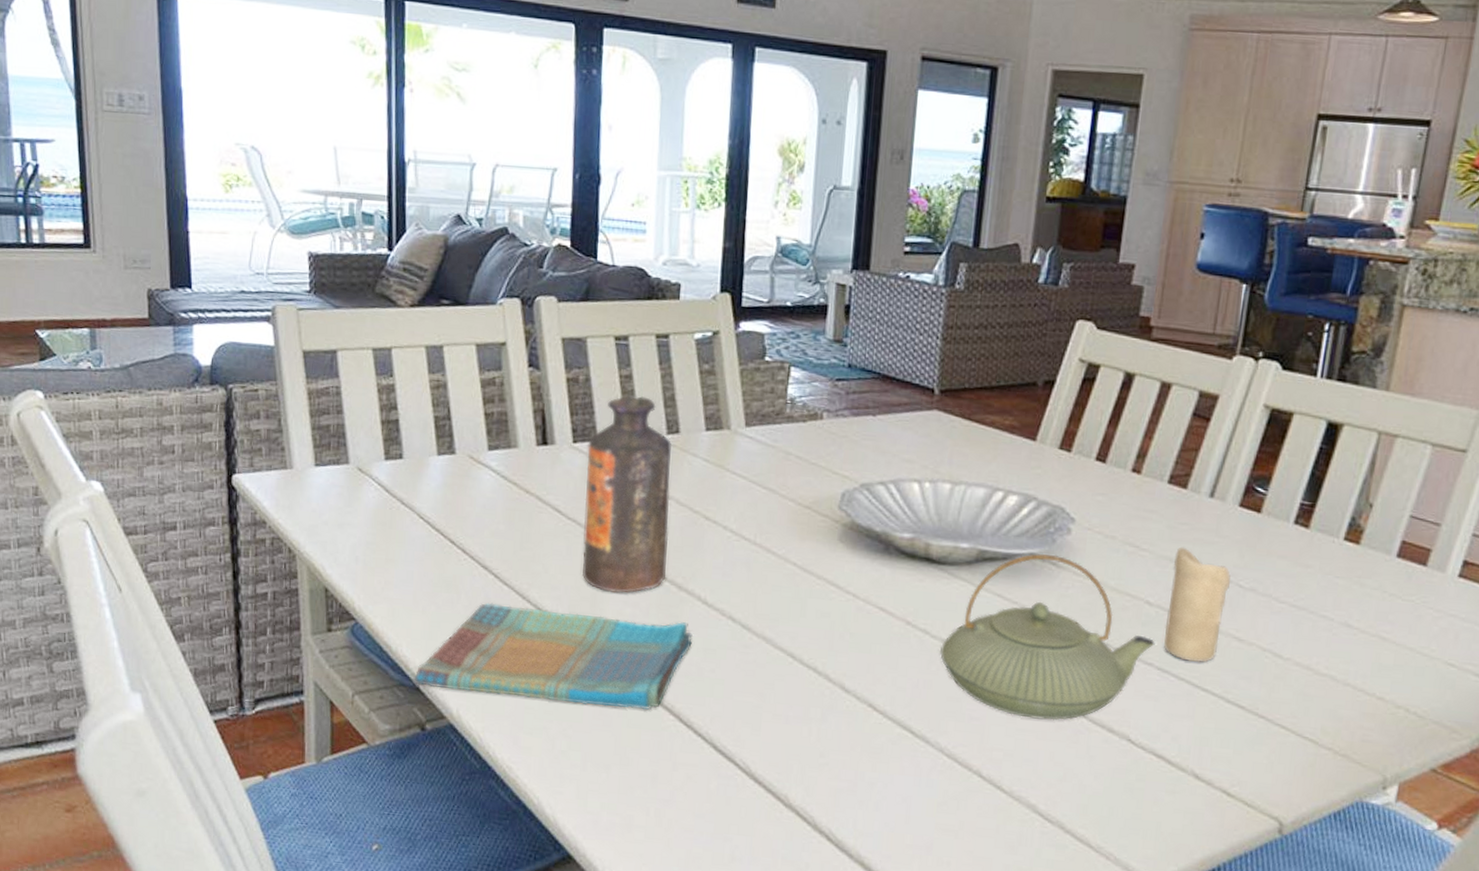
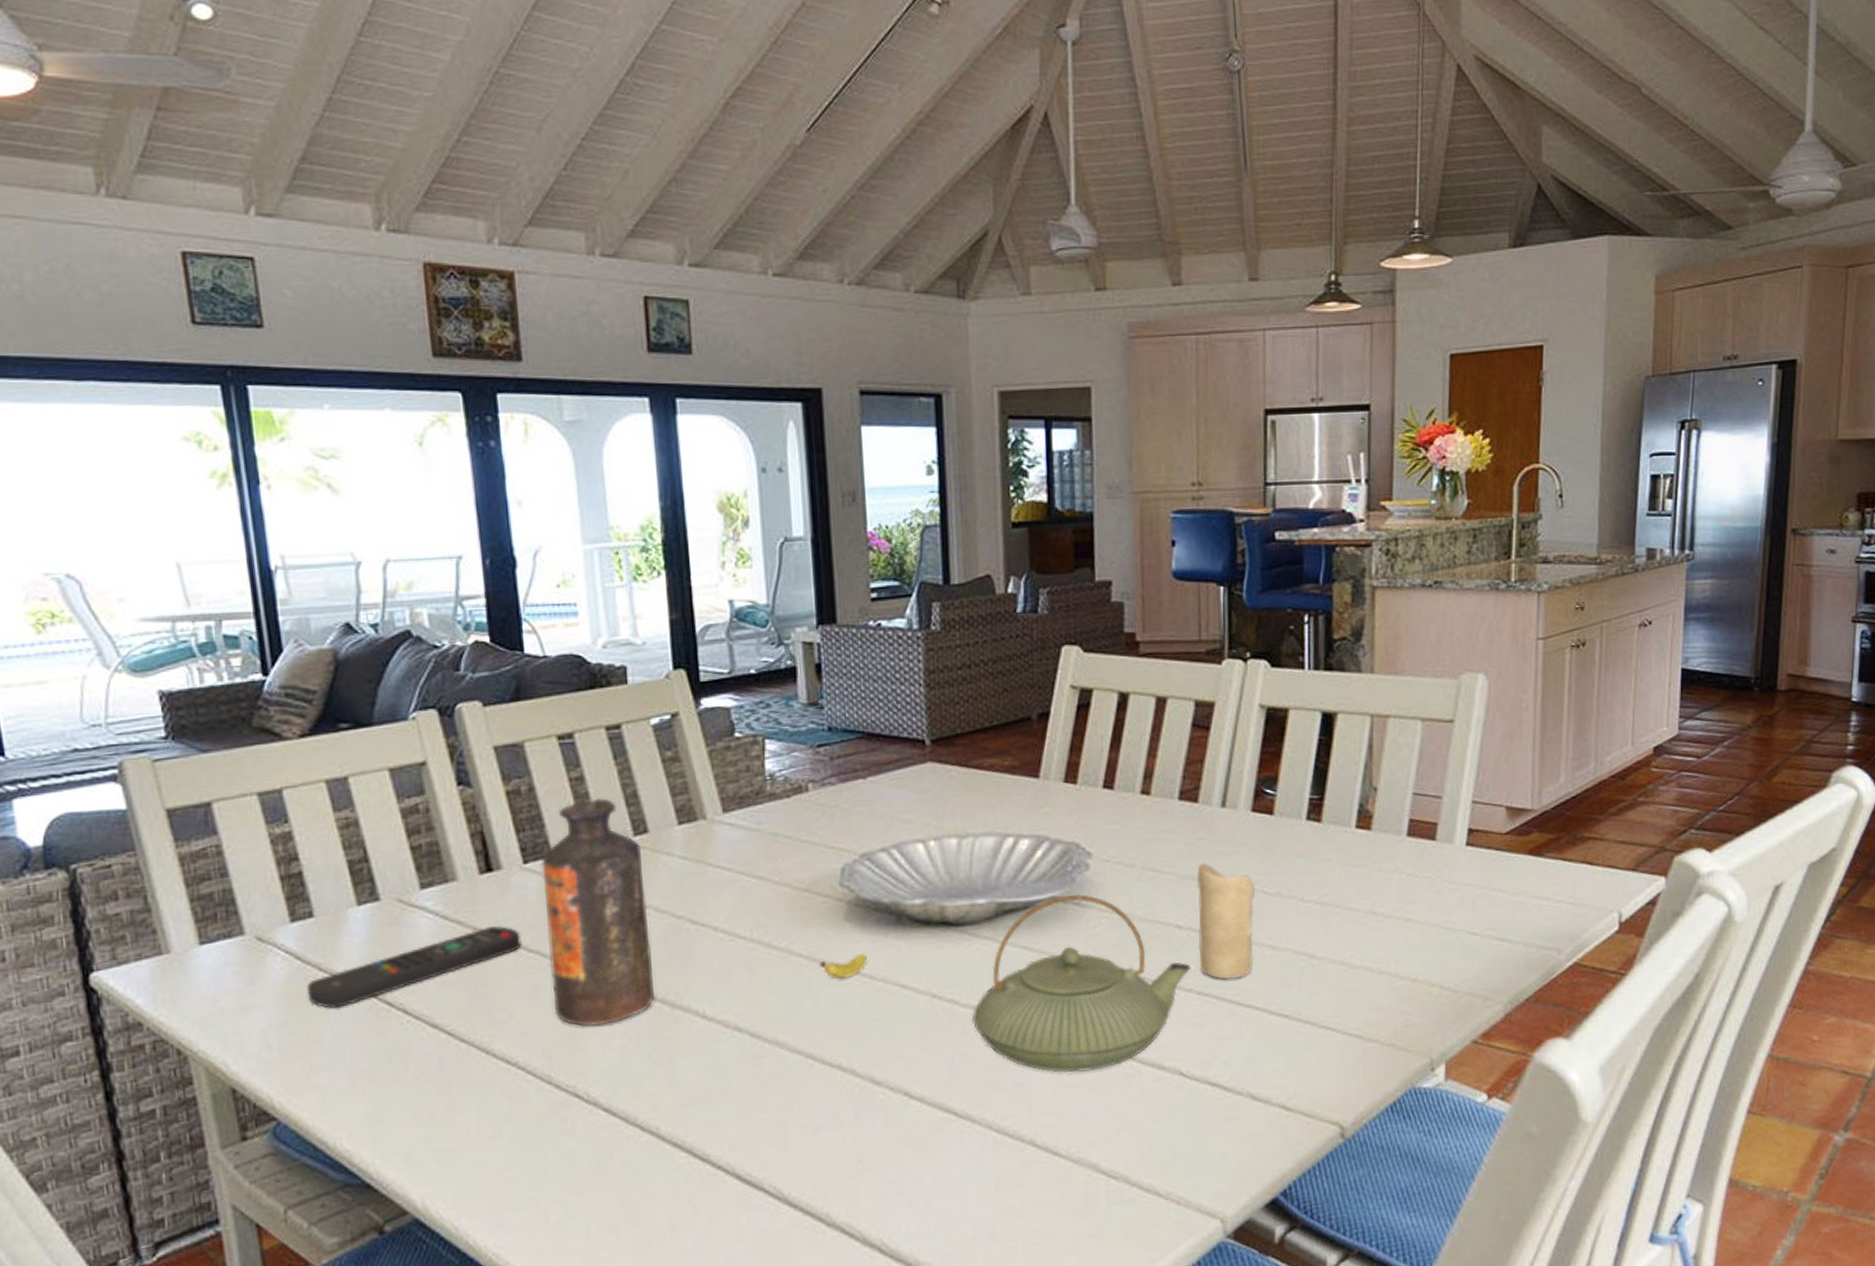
remote control: none [390,491,563,538] -> present [306,926,522,1009]
dish towel: present [414,602,693,710] -> none [362,1043,696,1181]
fruit: none [811,572,853,593] -> present [820,952,867,980]

